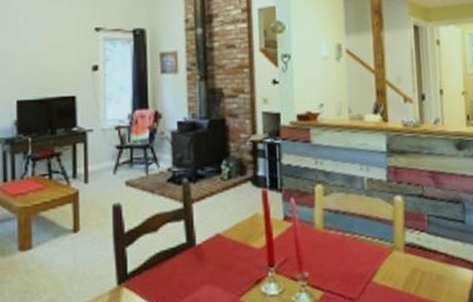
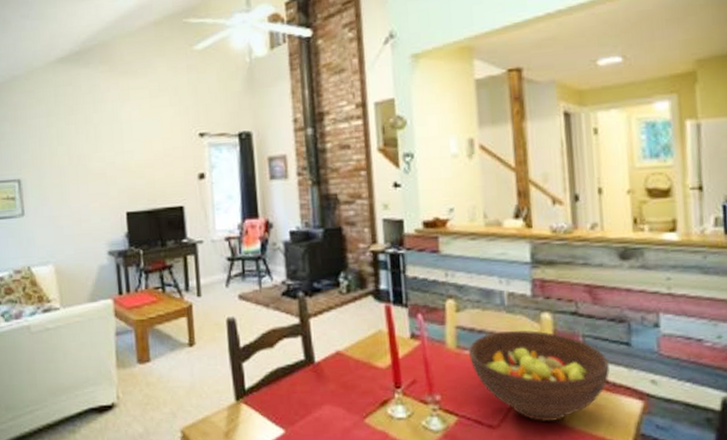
fruit bowl: none [334,211,449,292] -> present [469,330,610,421]

